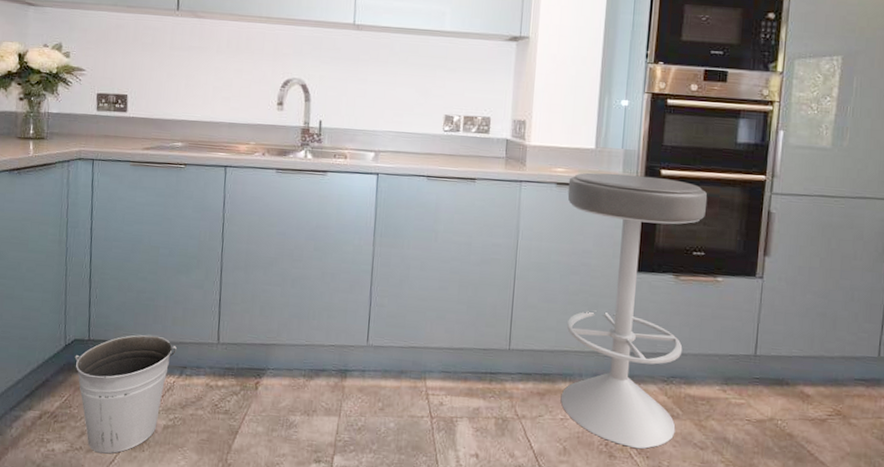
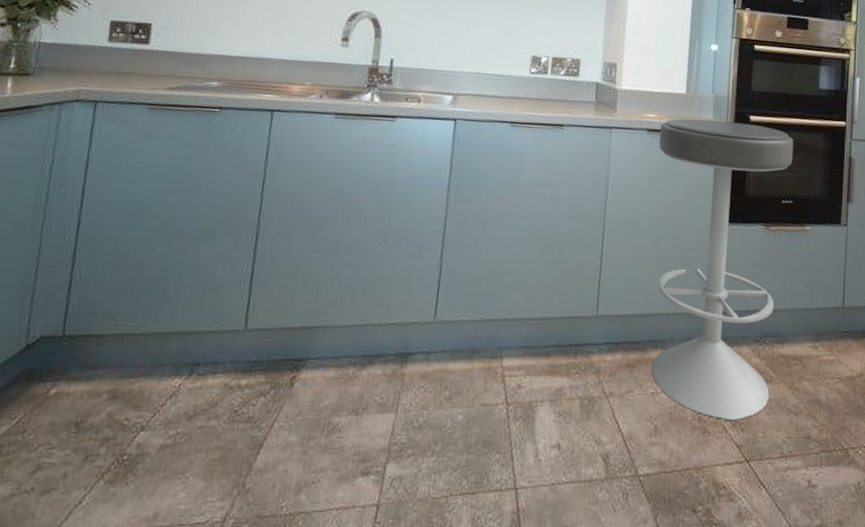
bucket: present [74,334,177,454] -> none [38,324,188,494]

